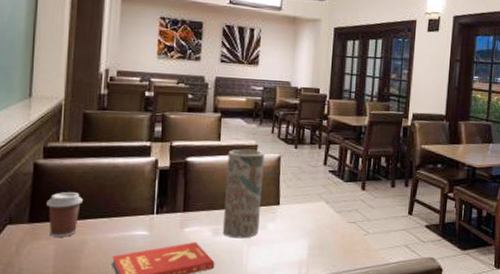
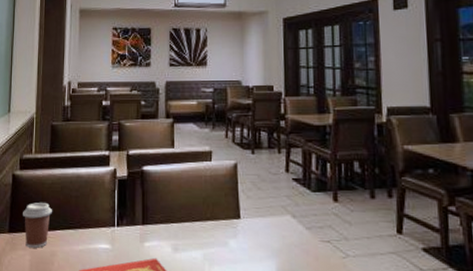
vase: present [222,149,265,239] -> none [182,156,221,257]

